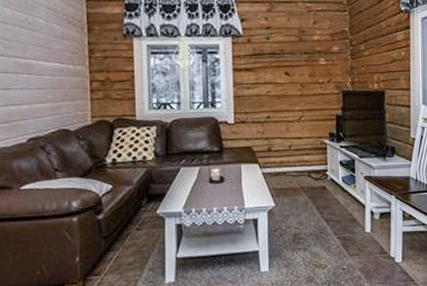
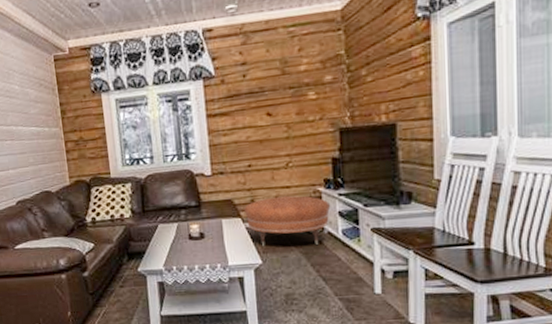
ottoman: none [262,145,333,191] -> present [244,195,330,247]

